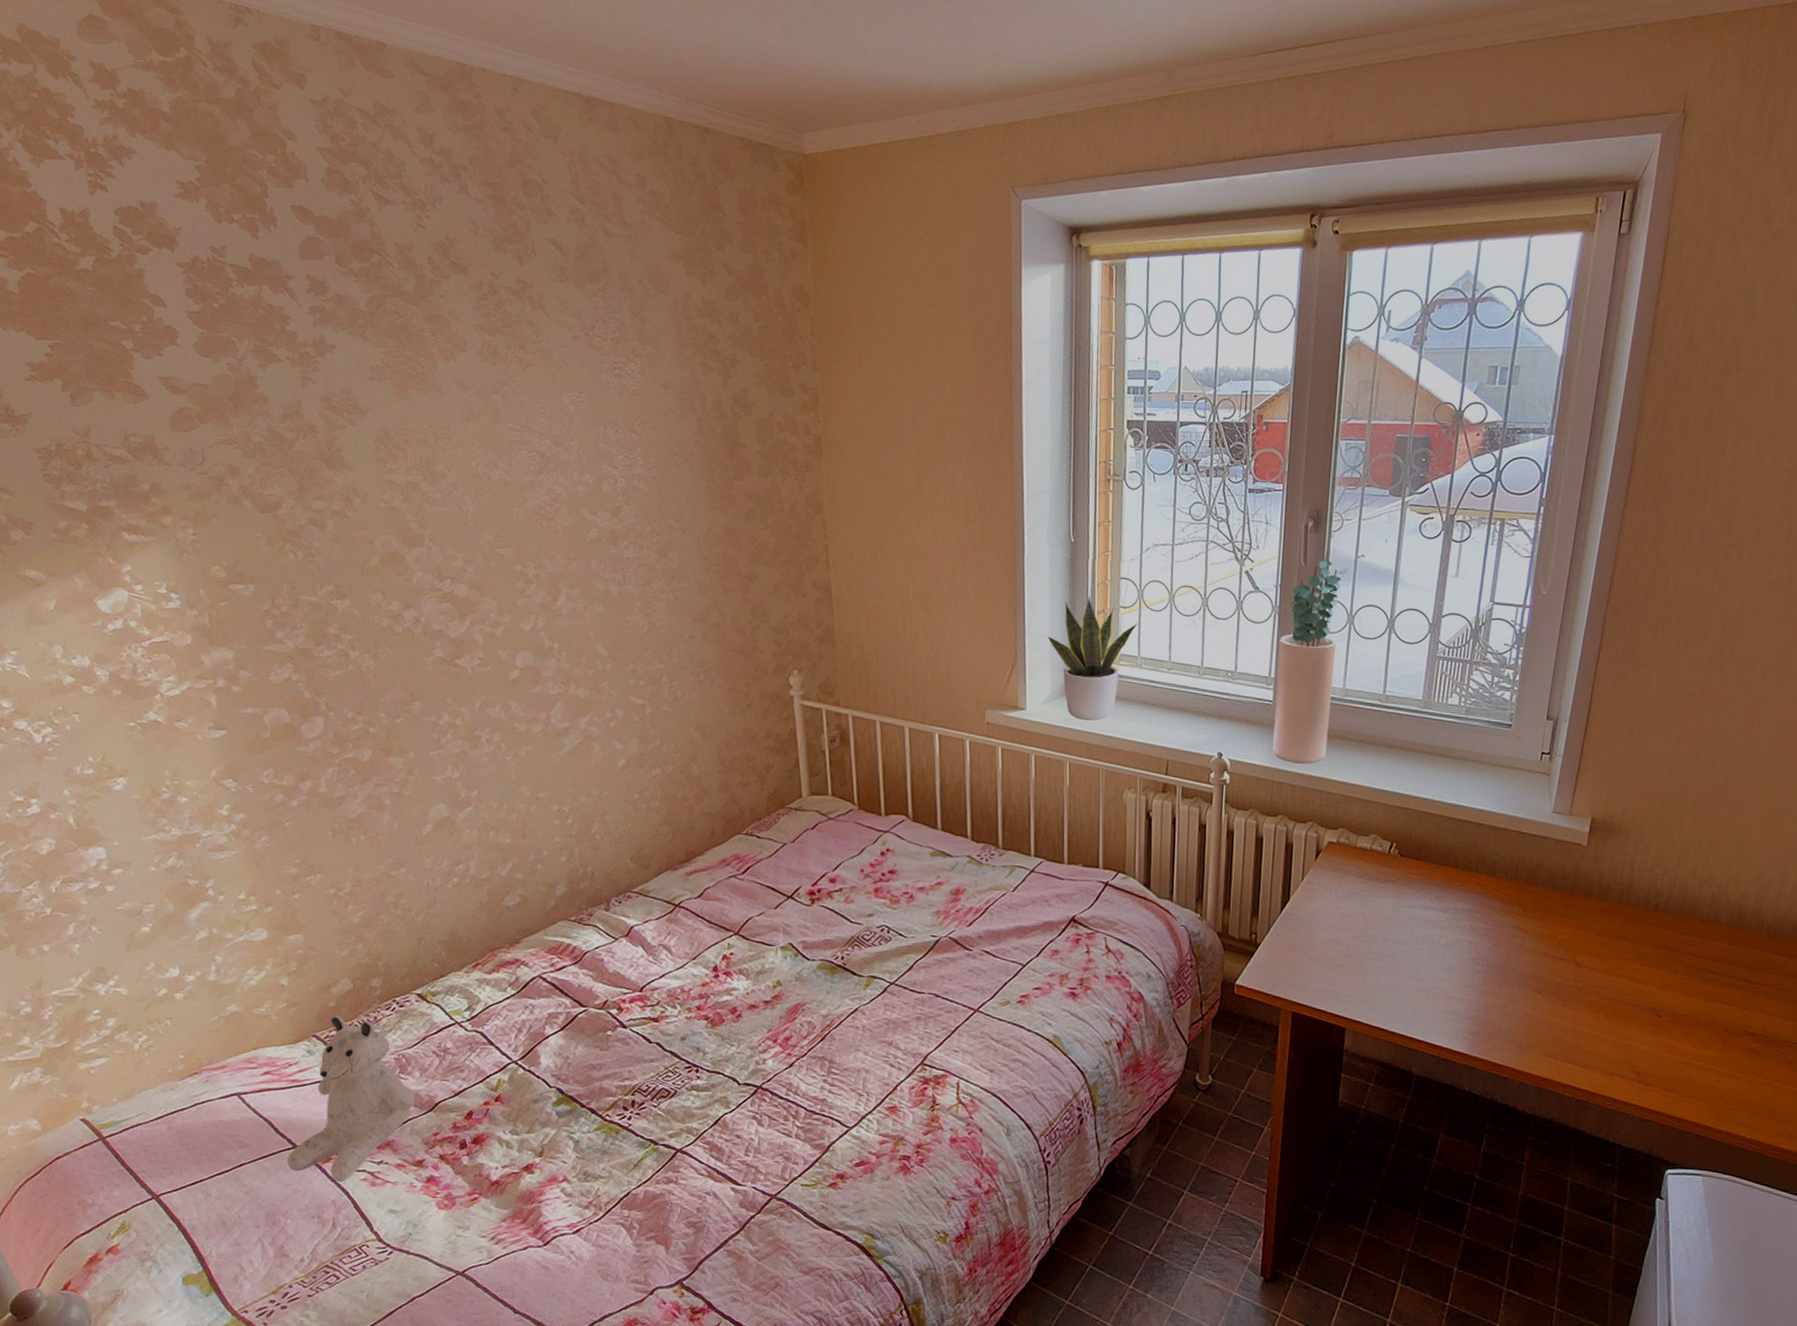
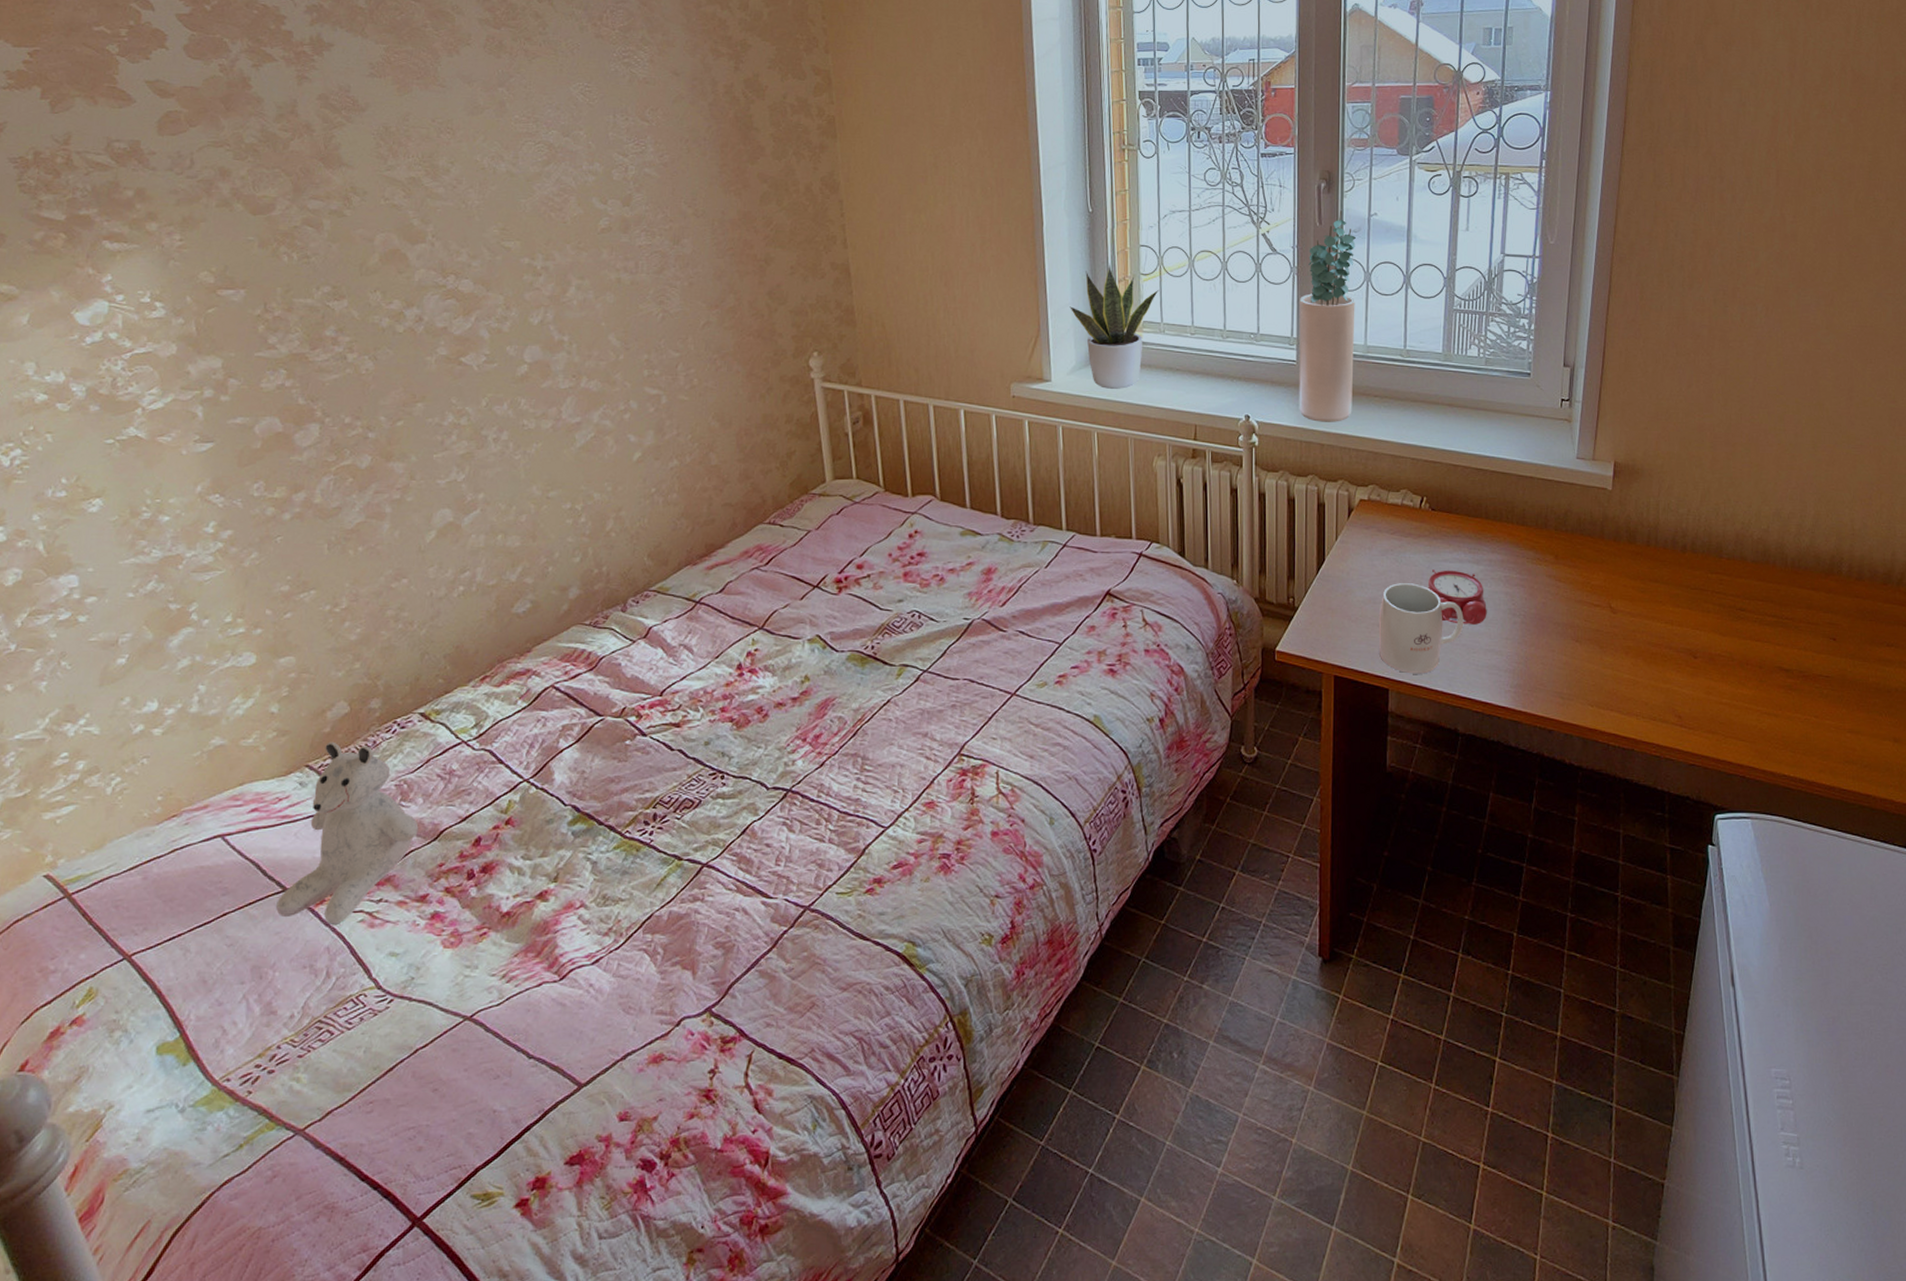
mug: none [1338,926,1426,1016] -> present [1378,583,1464,674]
alarm clock: none [1391,915,1450,971] -> present [1427,570,1487,625]

